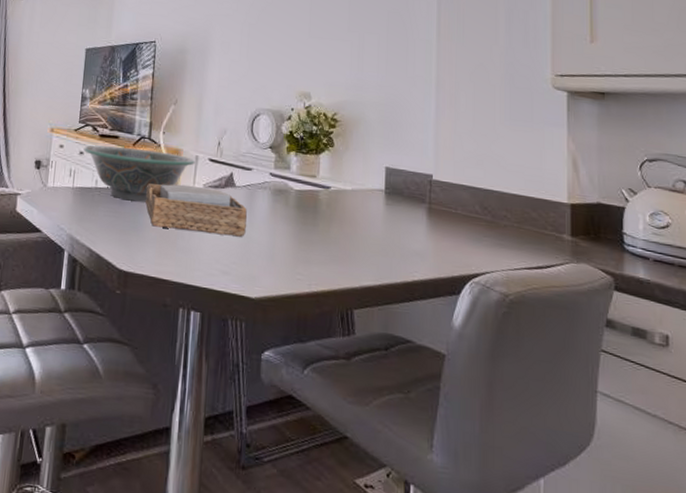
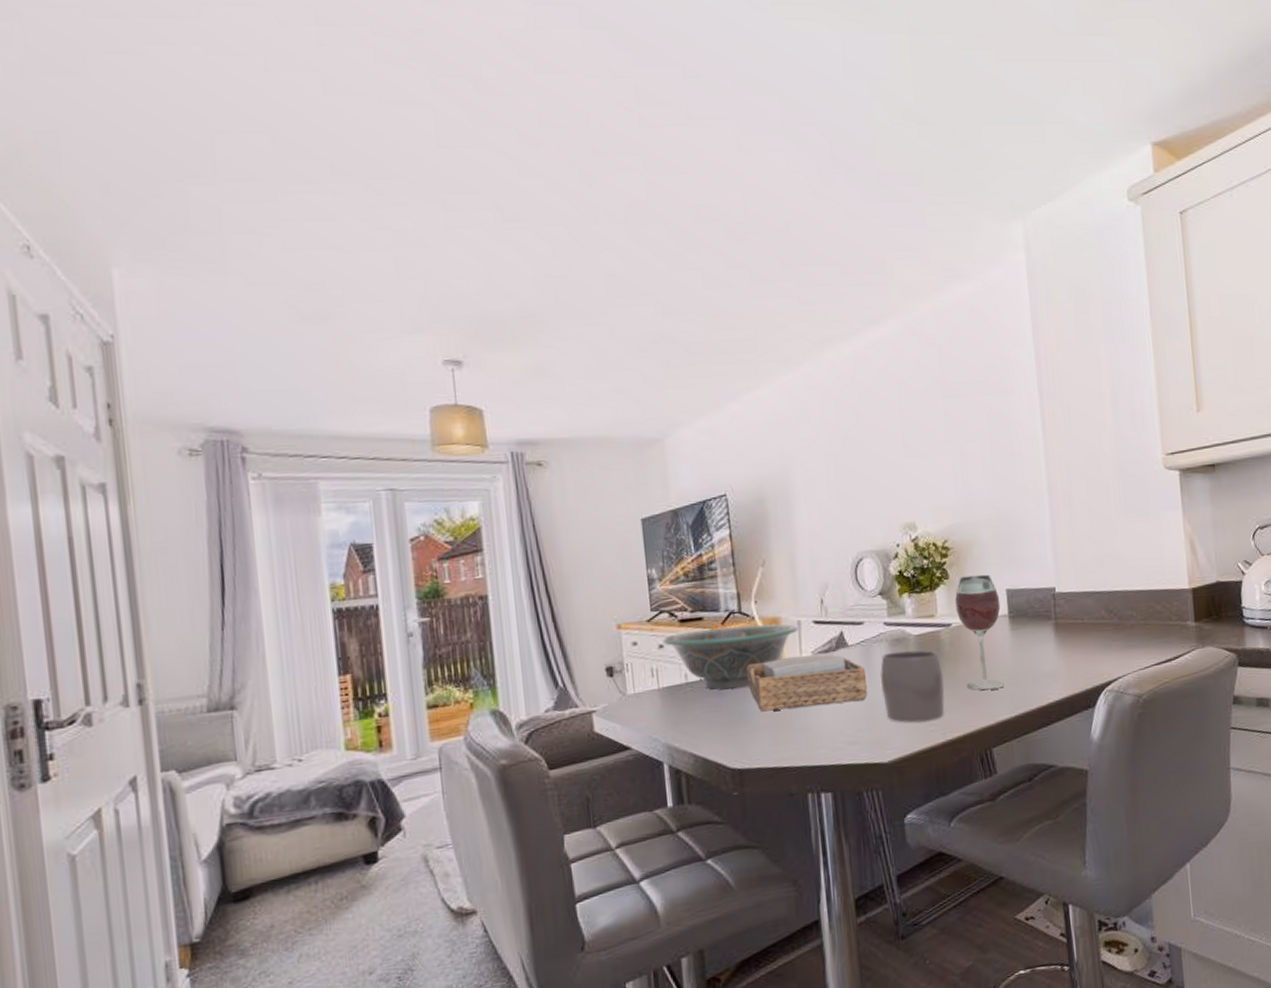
mug: none [258,200,317,271] -> present [880,650,945,723]
wineglass: none [336,147,379,256] -> present [955,574,1004,691]

